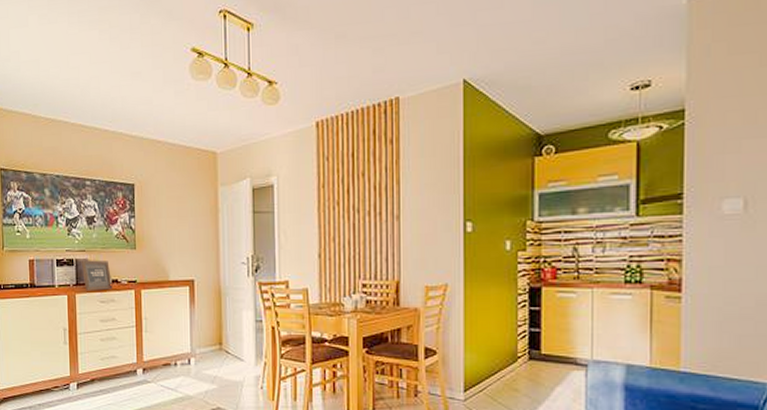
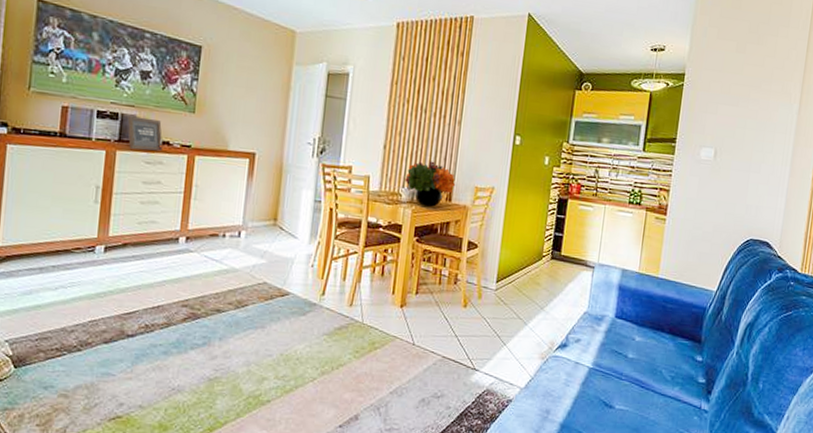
flower arrangement: none [345,264,403,315] -> present [405,161,456,208]

